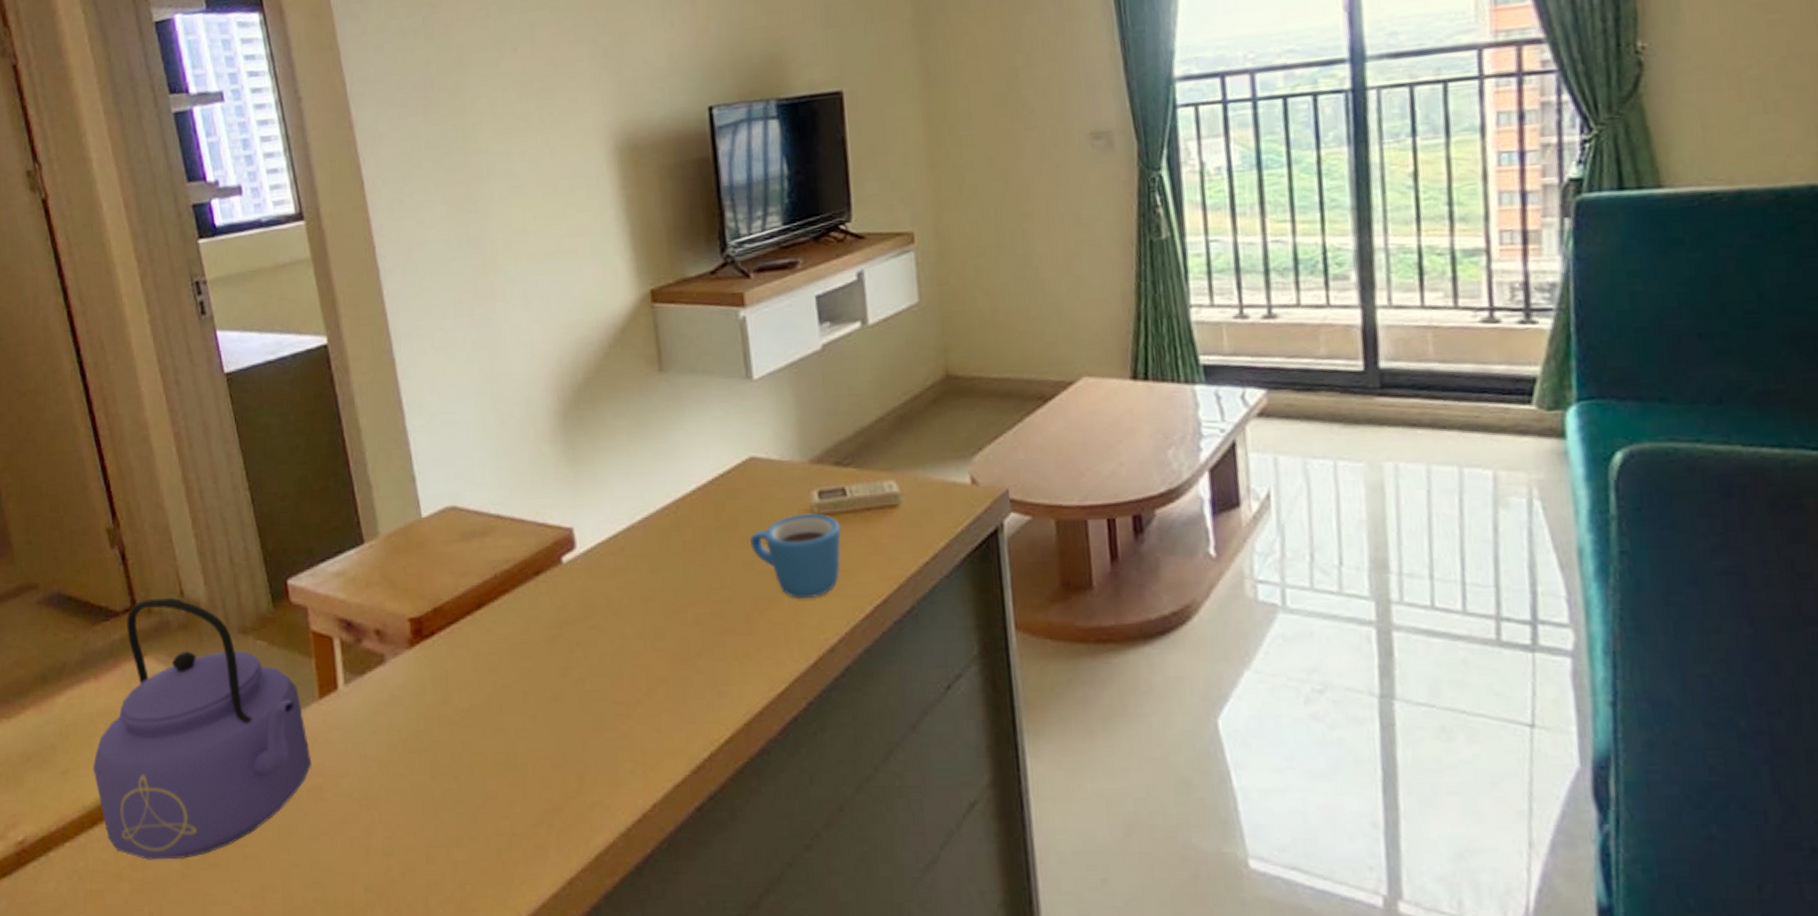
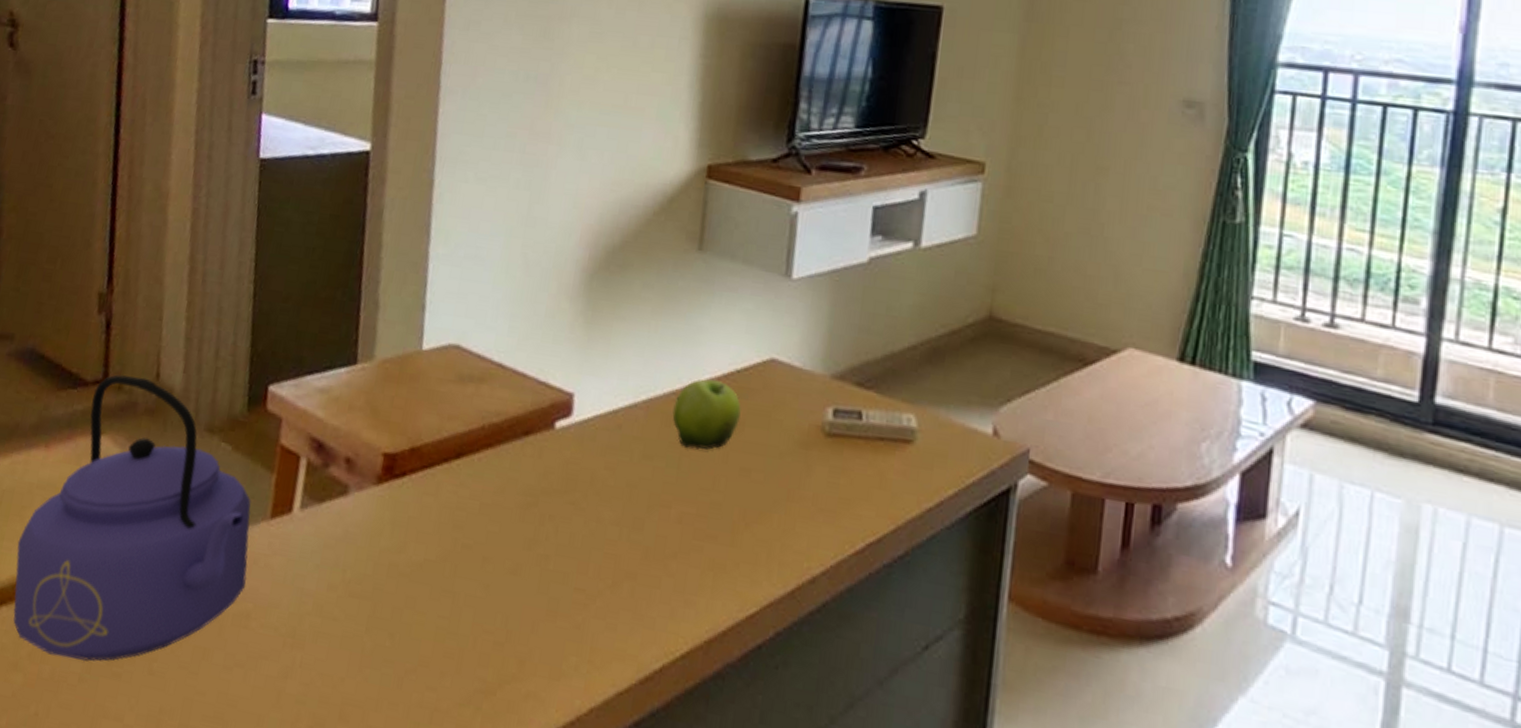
fruit: none [668,488,733,555] -> present [672,379,741,450]
mug: present [749,513,841,599] -> none [752,428,849,522]

